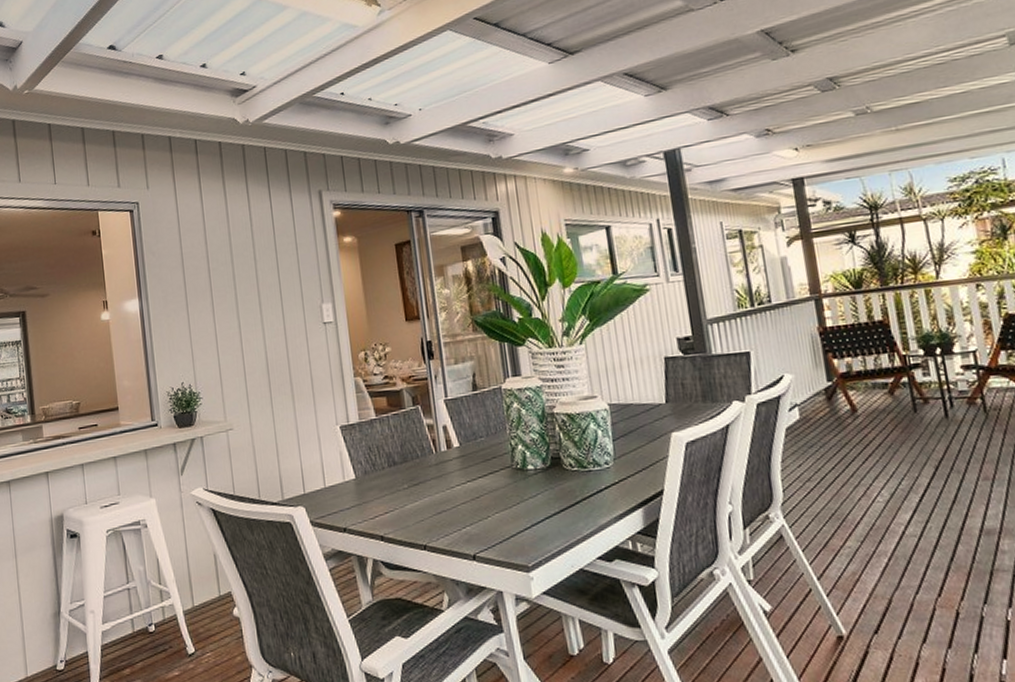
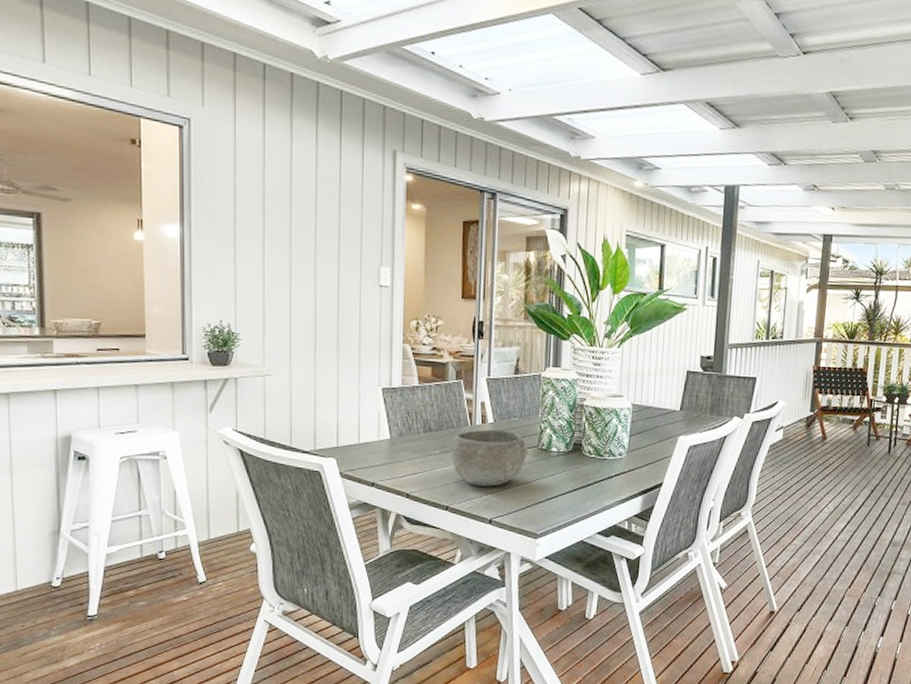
bowl: none [416,453,502,519] -> present [448,429,528,487]

